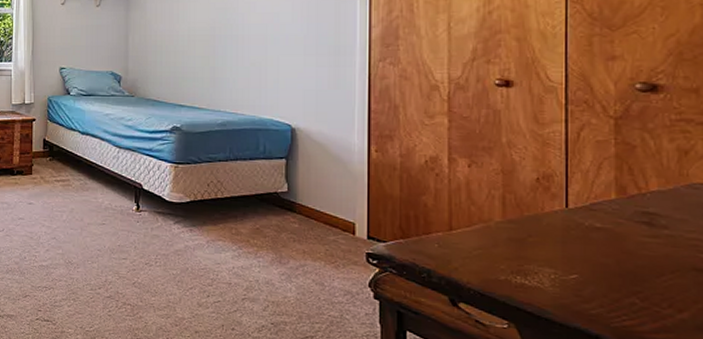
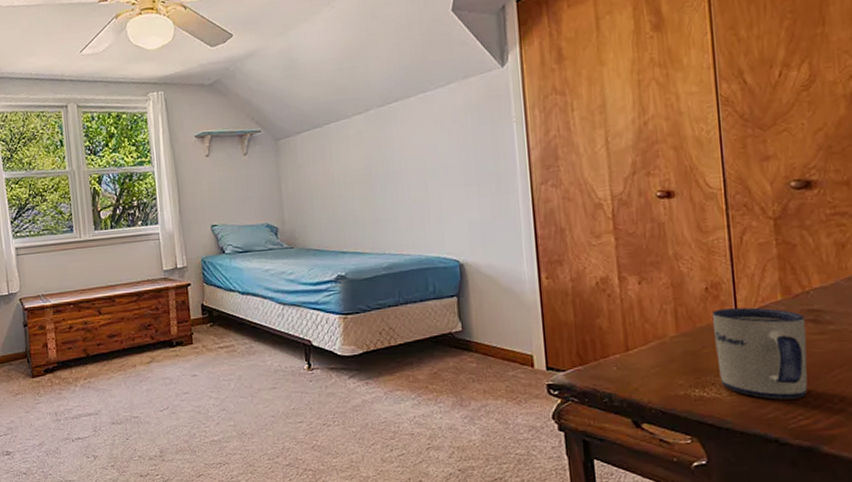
mug: none [540,201,638,299] -> present [711,307,808,400]

